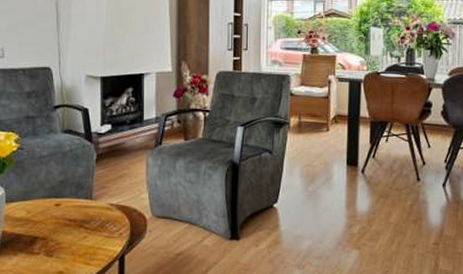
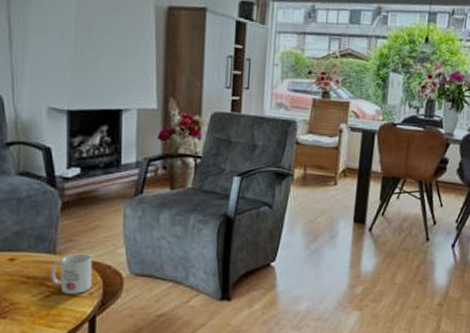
mug: none [88,198,122,235] -> present [51,253,93,294]

